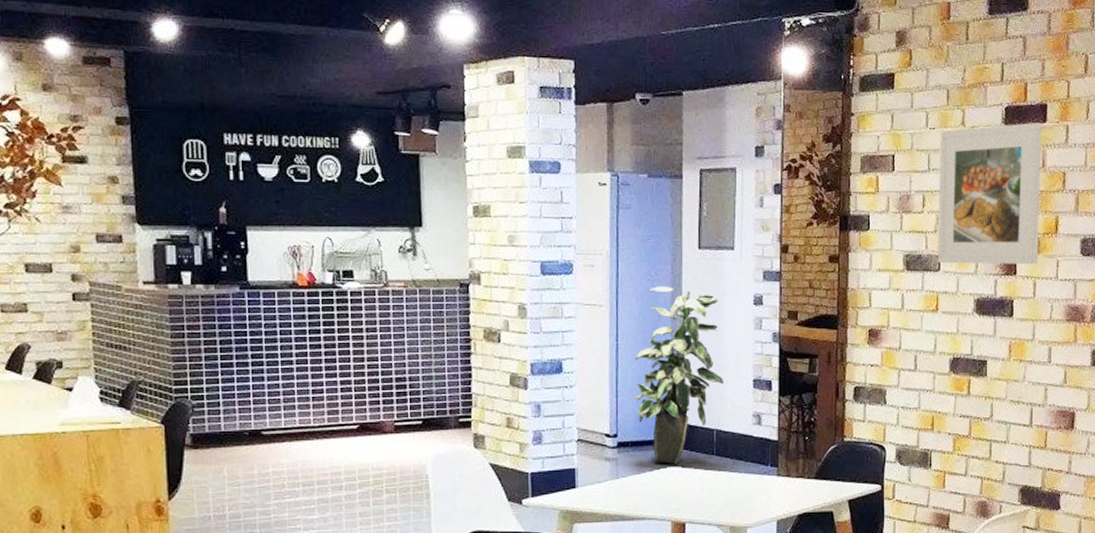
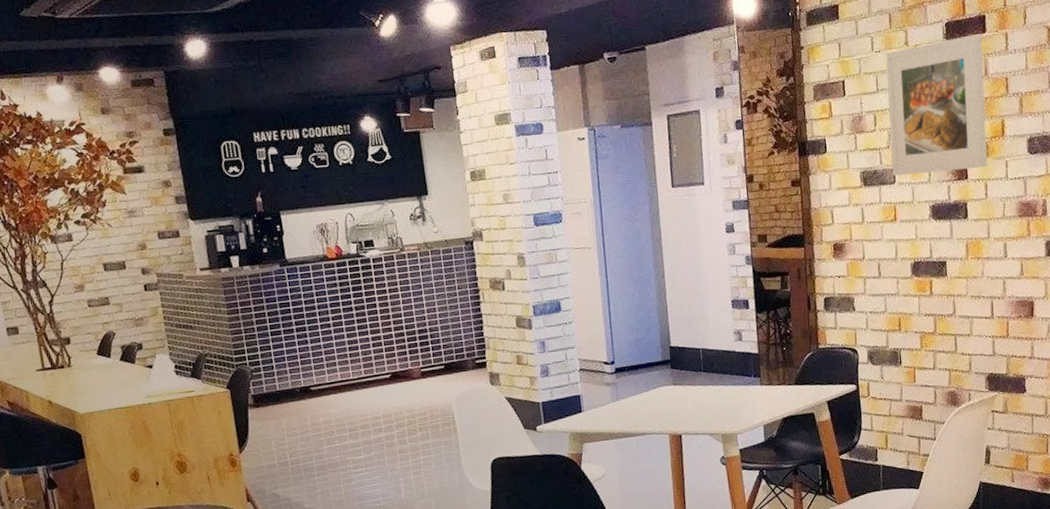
indoor plant: present [634,286,724,464] -> none [624,224,706,384]

